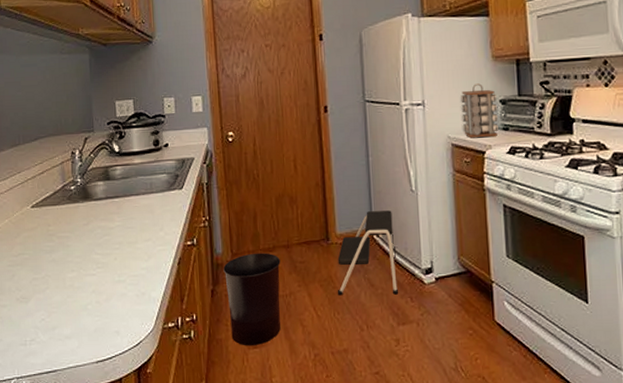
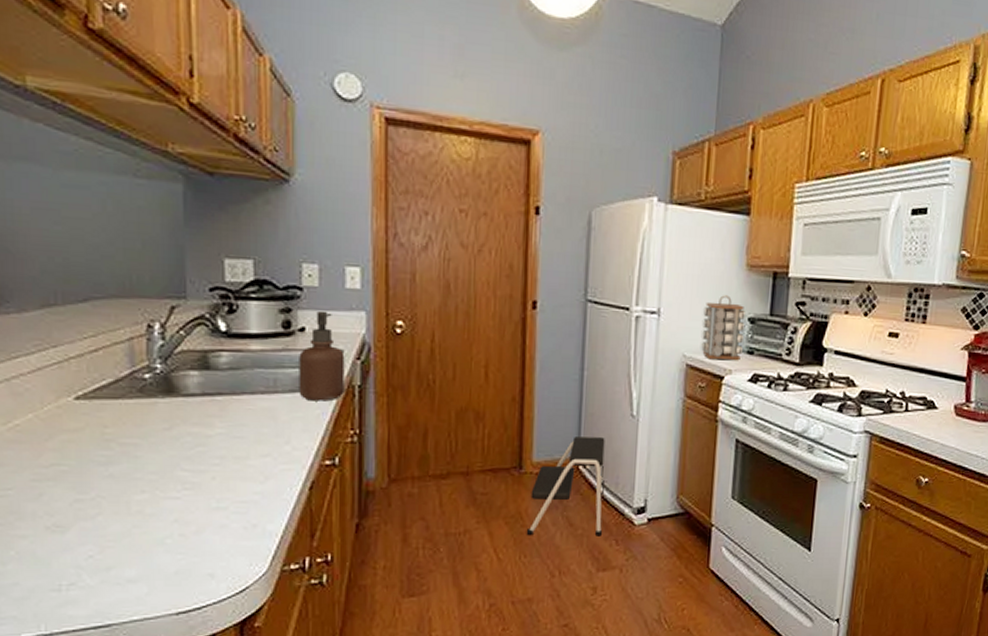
soap dispenser: none [165,130,197,197] -> present [299,310,345,401]
waste bin: present [223,253,280,346] -> none [375,480,455,594]

